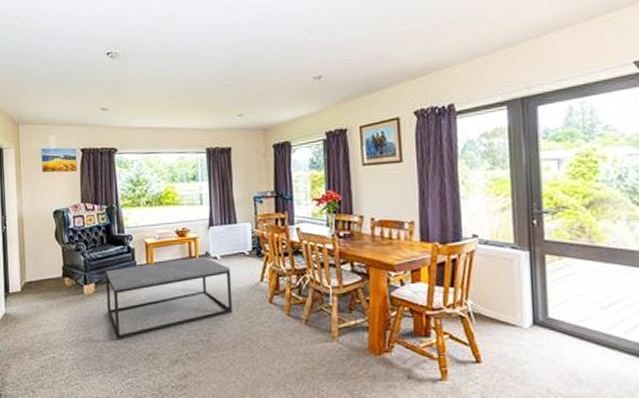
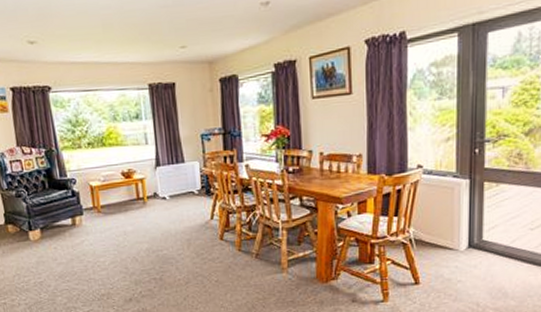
coffee table: present [105,256,233,339] -> none [50,197,184,282]

